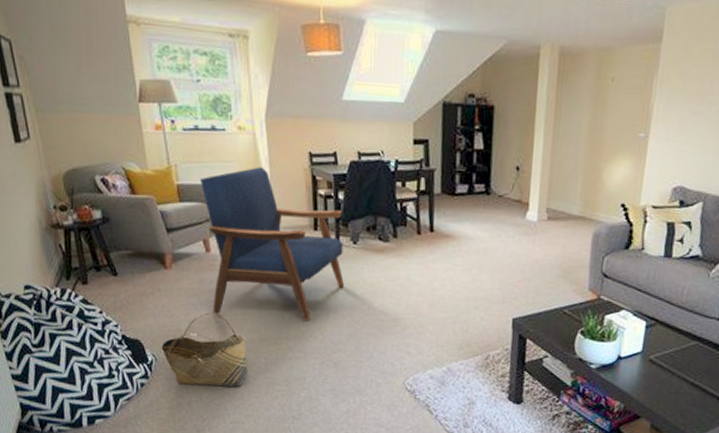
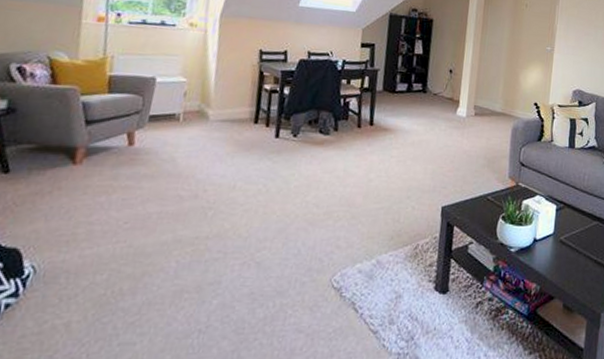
basket: present [161,312,248,387] -> none [45,212,156,300]
armchair: present [200,167,345,322] -> none [122,61,287,218]

